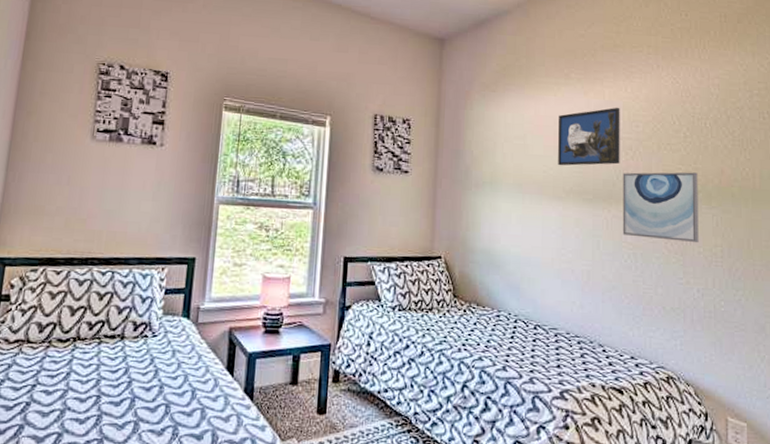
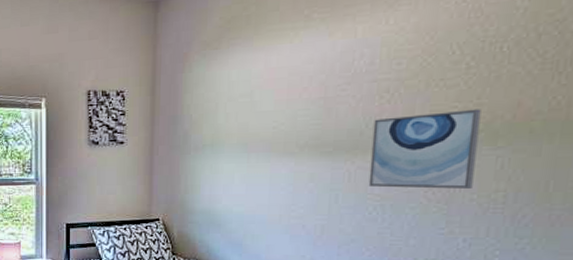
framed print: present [558,107,620,166] -> none [291,44,377,120]

